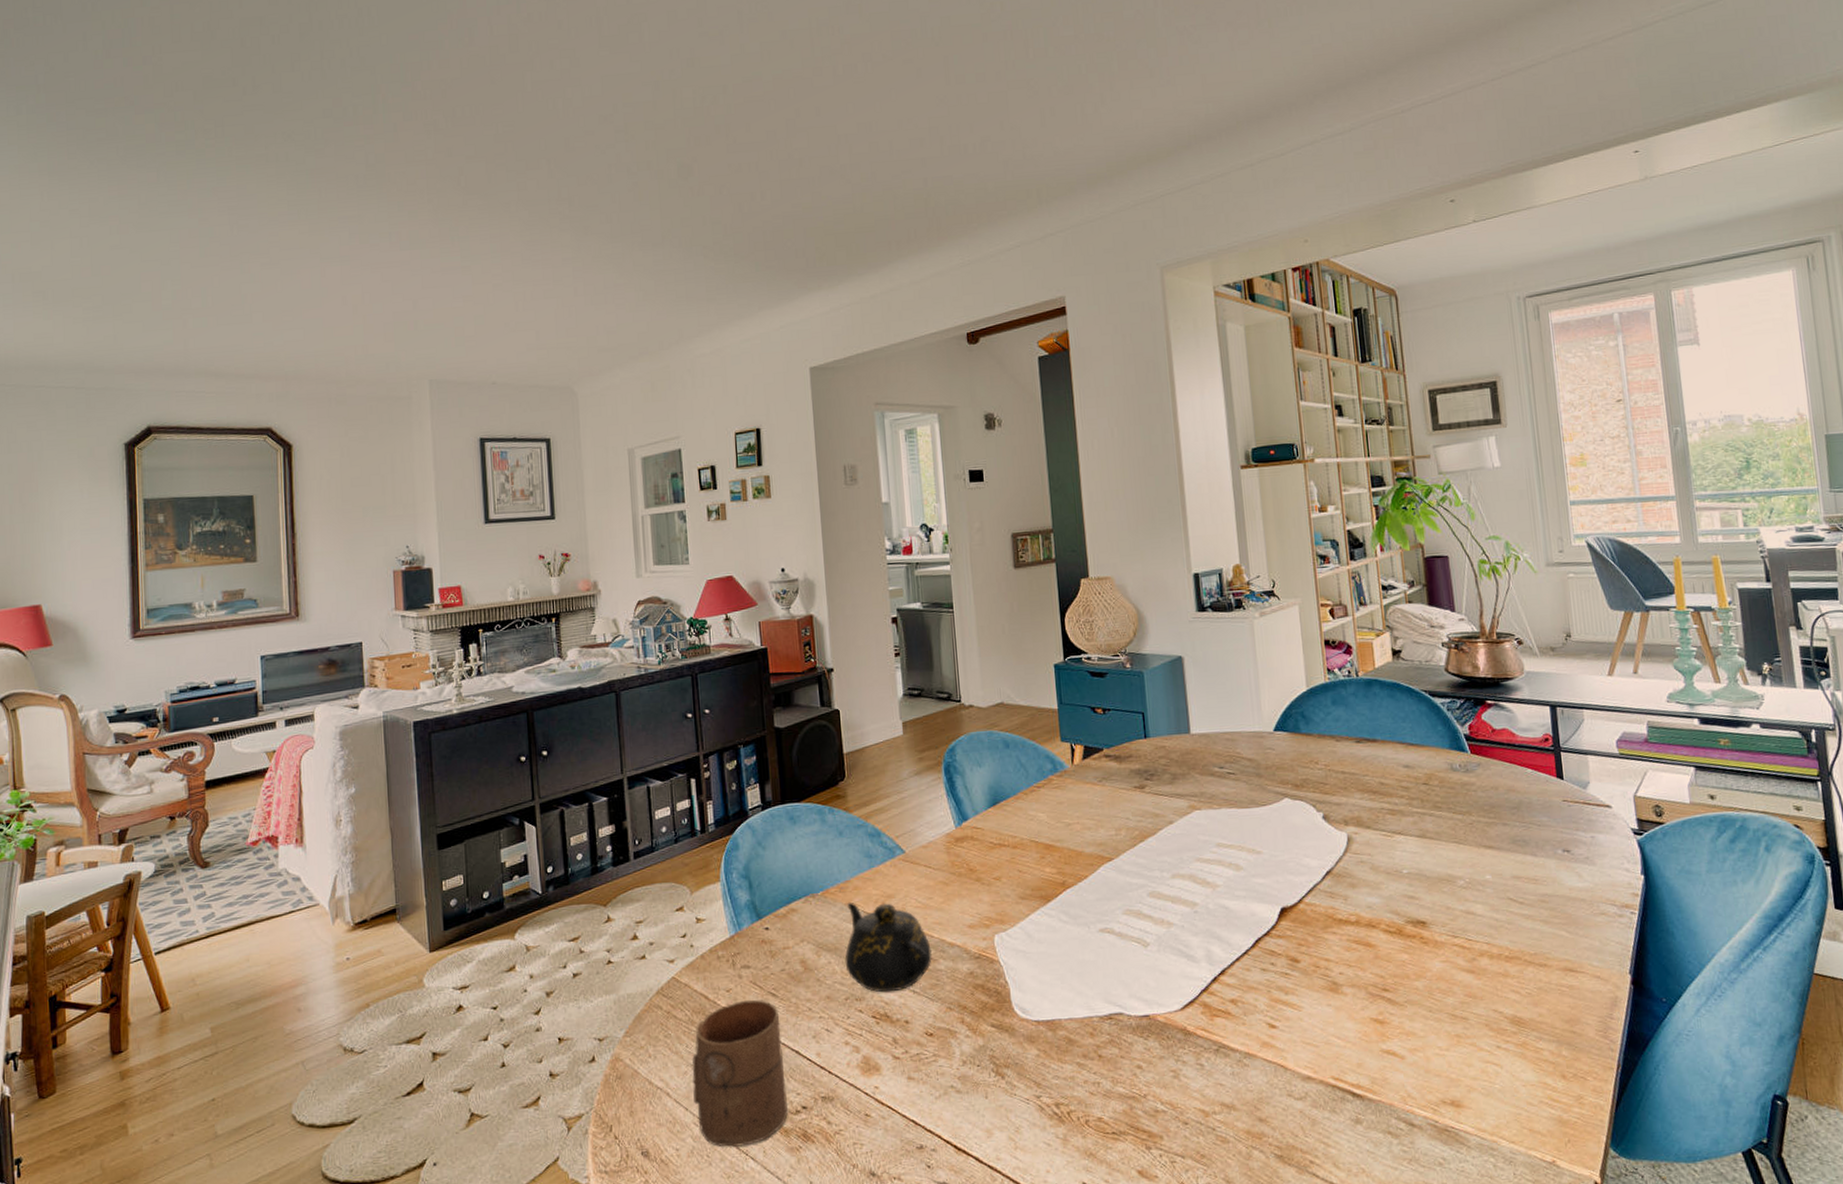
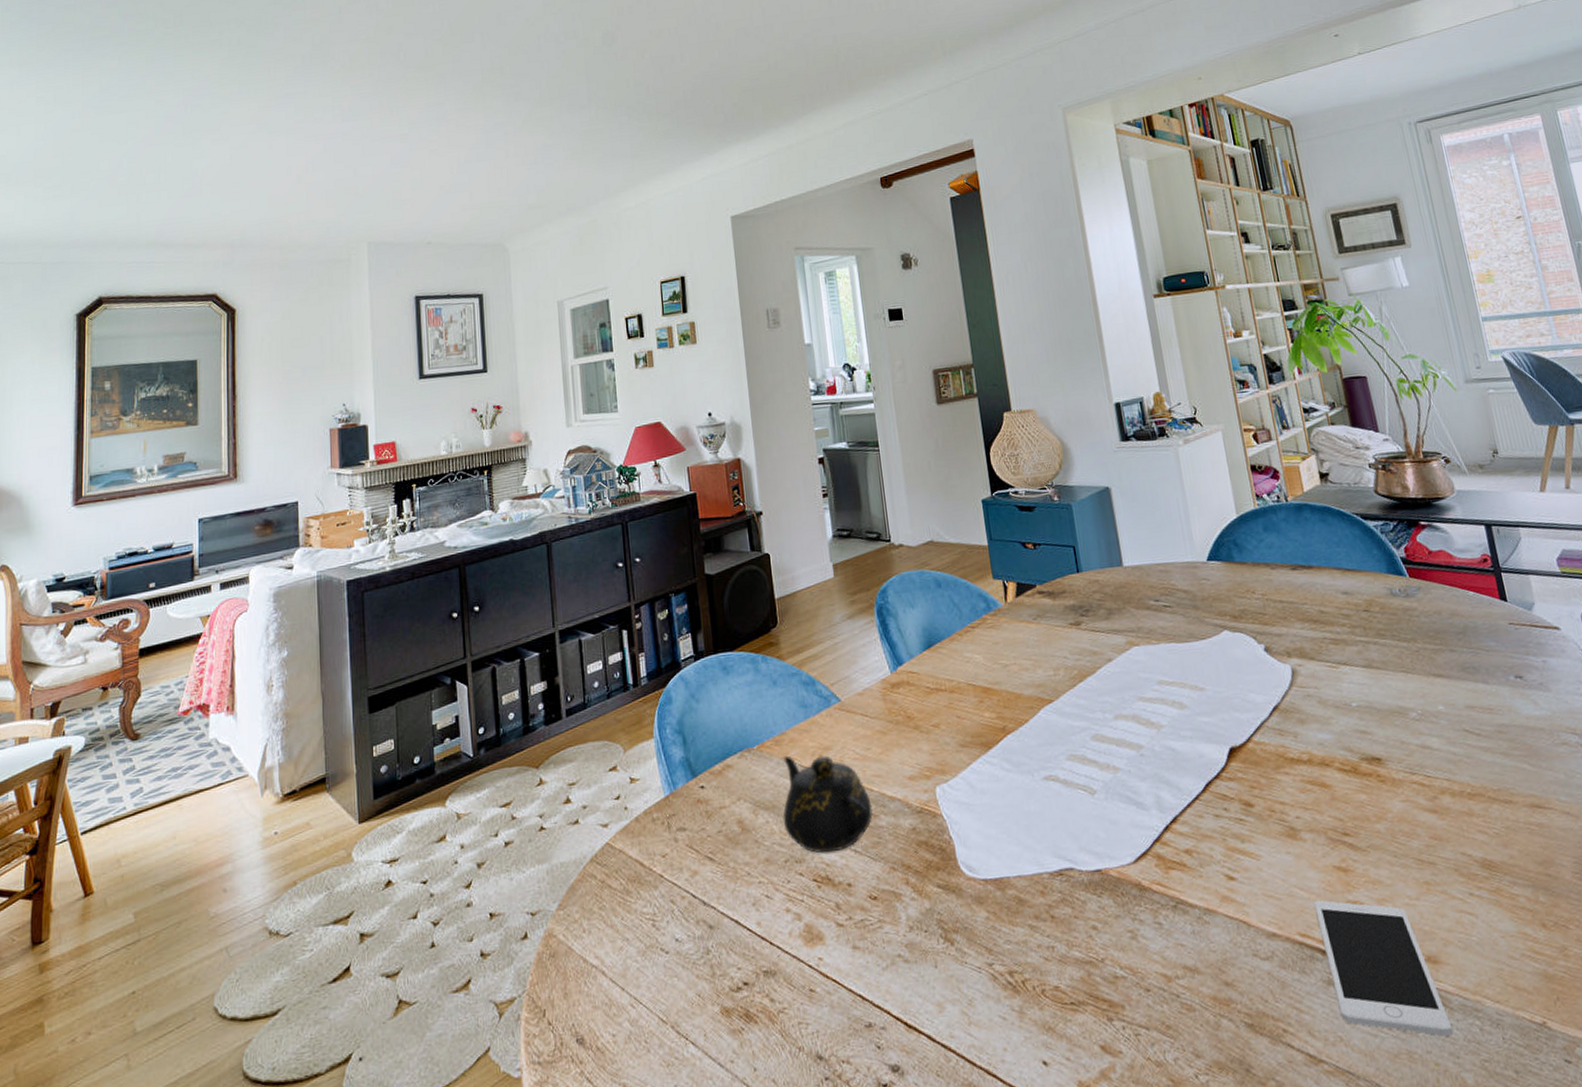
cup: present [692,999,788,1147] -> none [628,865,729,1031]
cell phone: none [1349,1048,1469,1171] -> present [1314,900,1454,1036]

